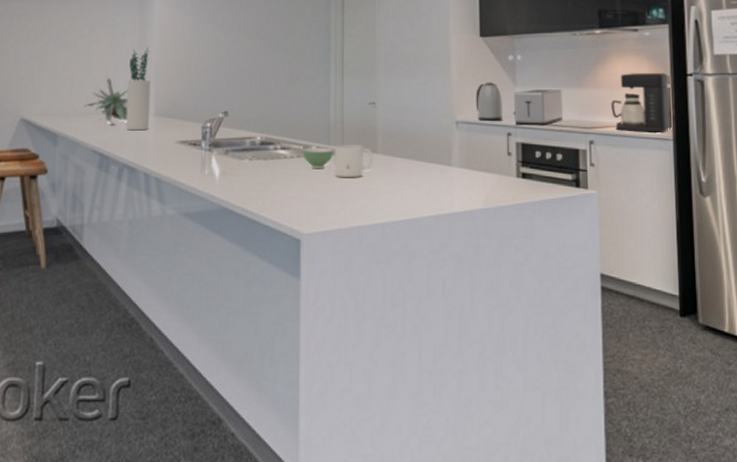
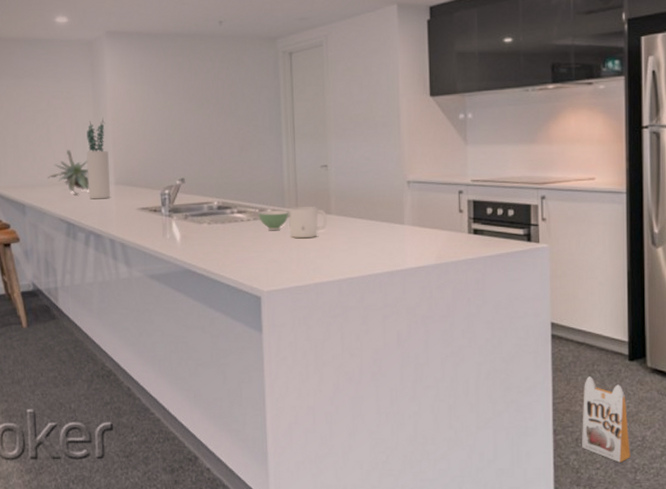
kettle: present [476,82,502,122] -> none [427,141,454,181]
toaster: present [513,89,562,126] -> none [464,146,514,183]
coffee maker: present [611,73,670,132] -> none [564,126,624,186]
shopping bag: none [634,333,685,430] -> present [582,376,630,463]

